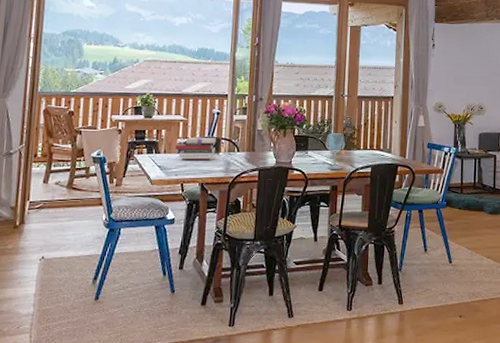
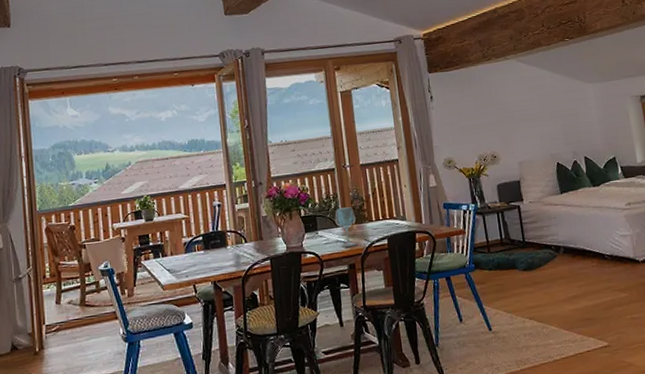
books: present [175,137,216,161] -> none [181,231,224,260]

